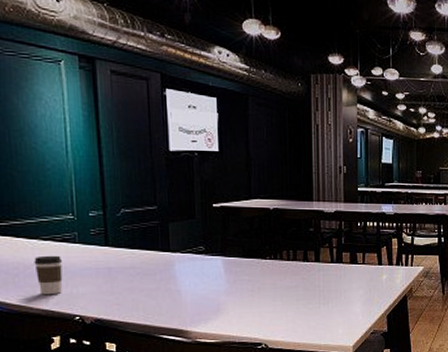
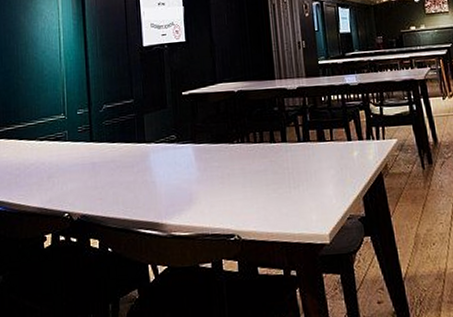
coffee cup: present [34,255,63,295] -> none [32,154,56,194]

